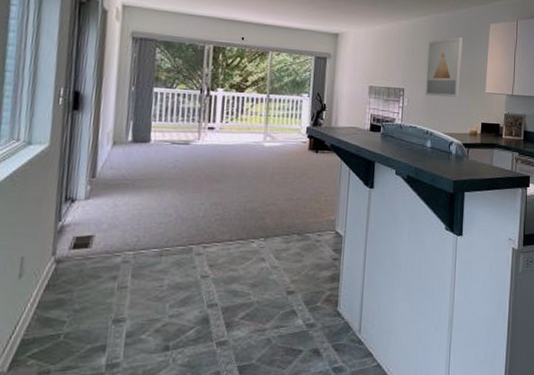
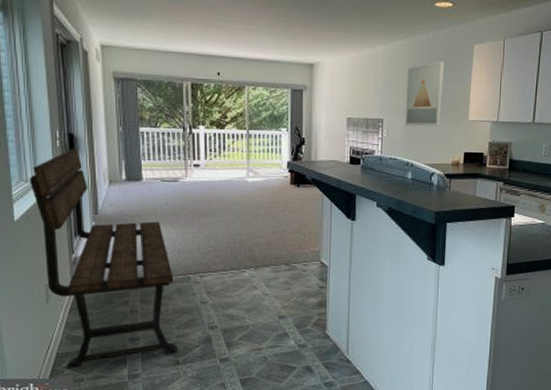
bench: none [20,107,174,360] -> present [29,149,179,370]

